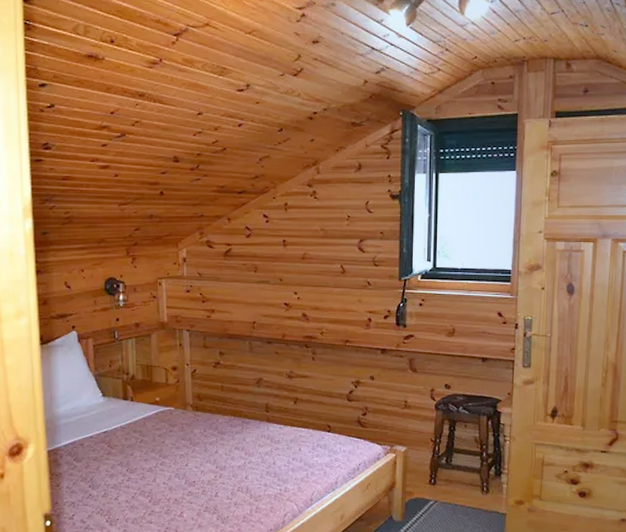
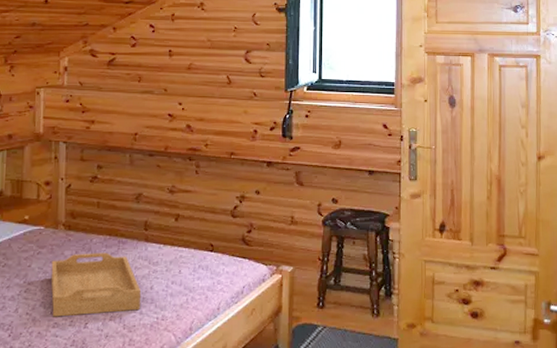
serving tray: none [183,431,266,487] -> present [50,252,142,317]

